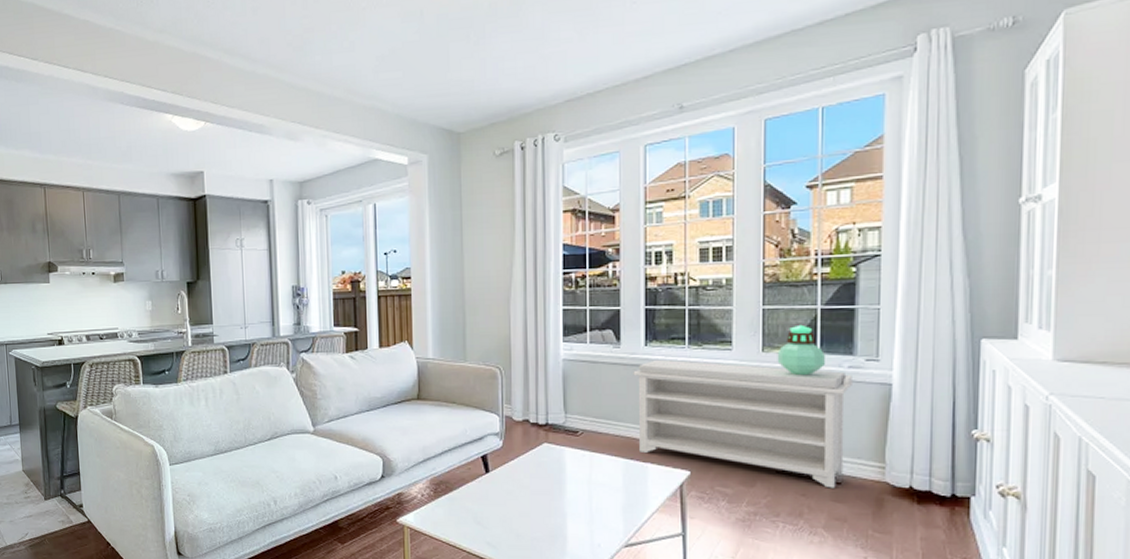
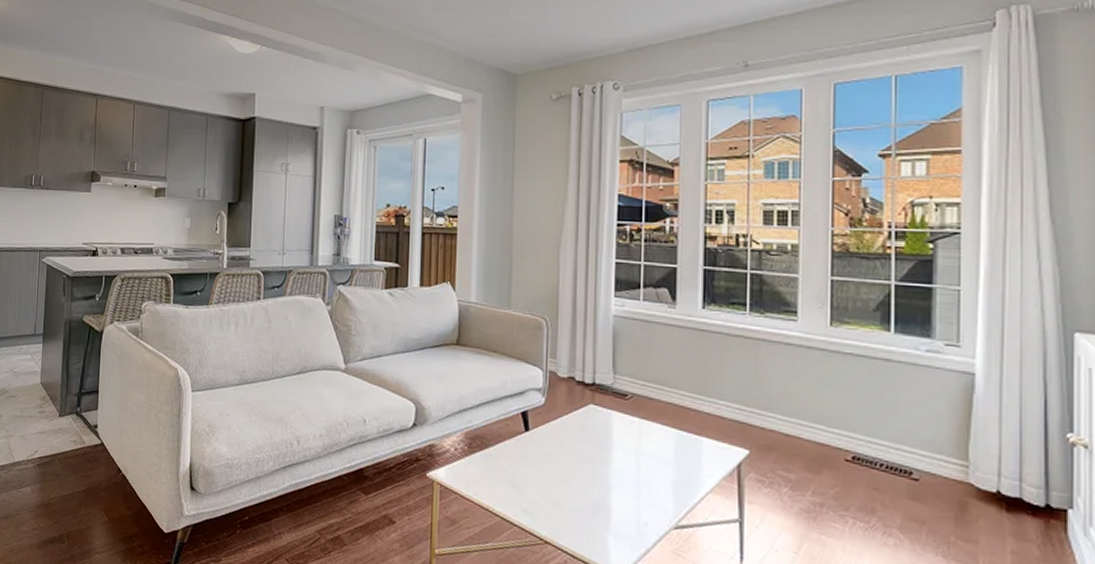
bench: present [633,359,854,488] -> none [689,324,932,485]
lantern: present [777,324,825,376] -> none [846,300,900,357]

